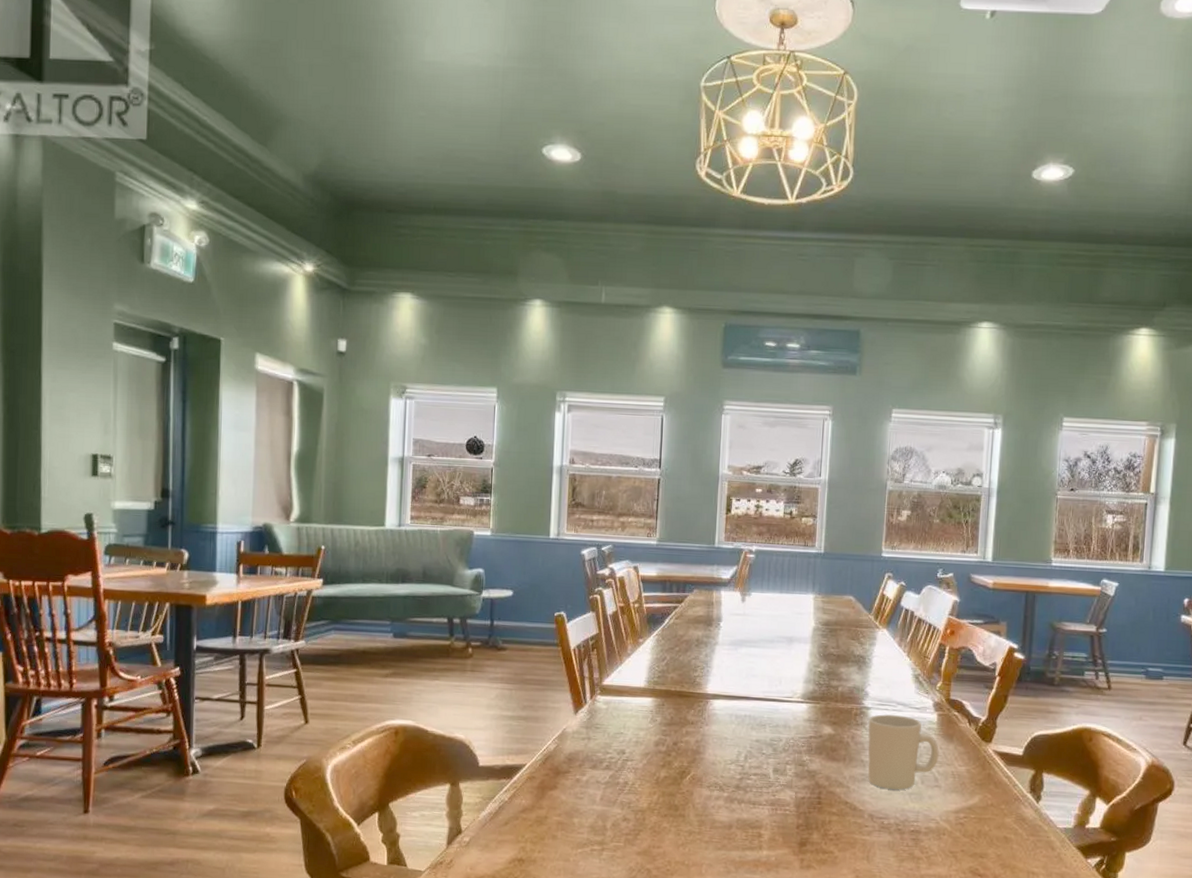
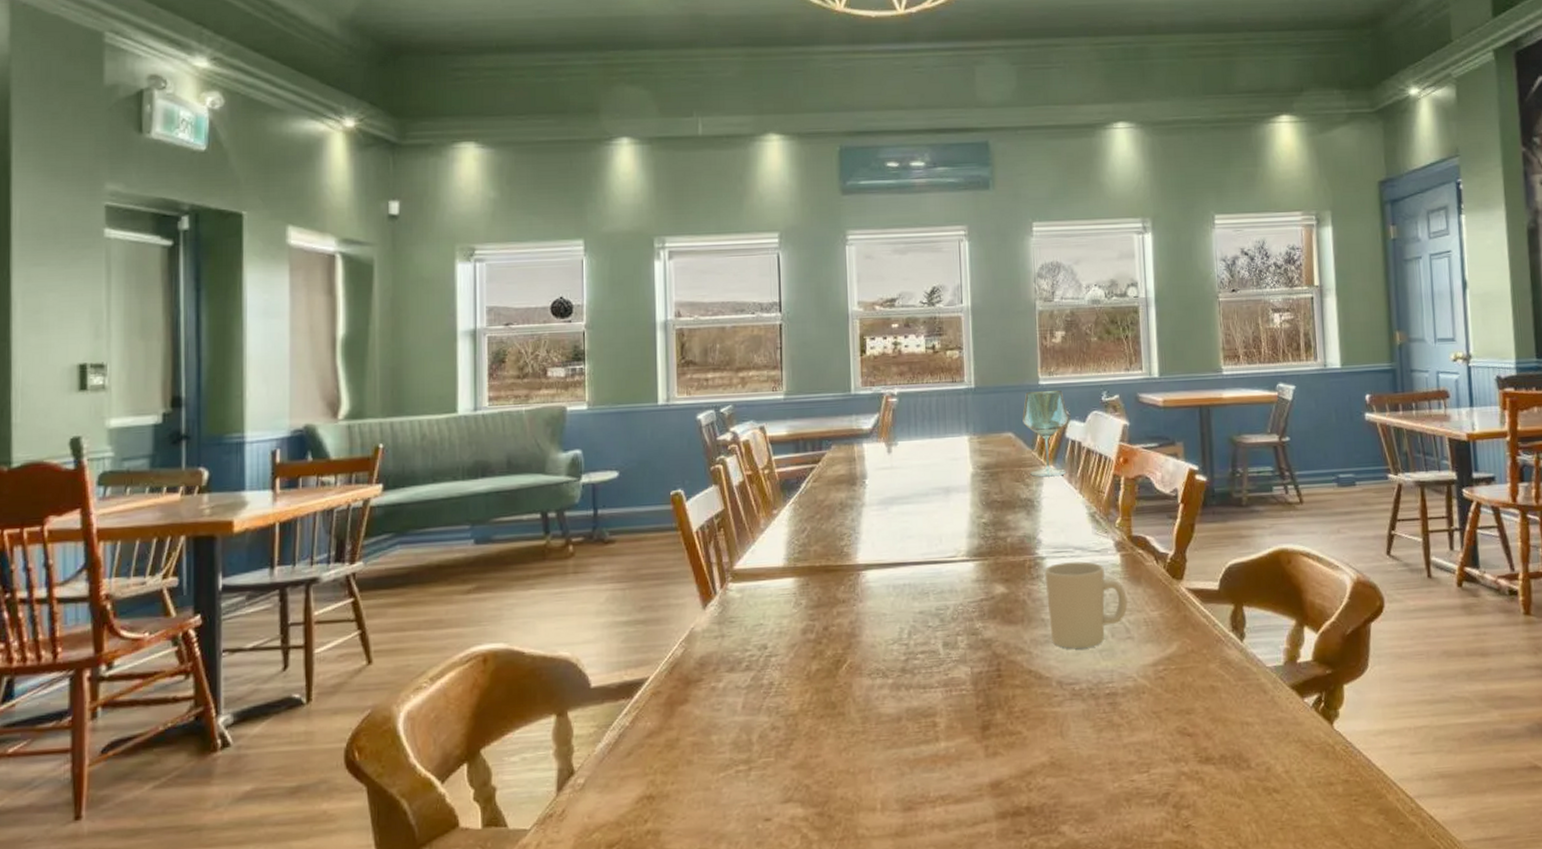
wine glass: none [863,561,905,639] -> present [1022,390,1068,477]

